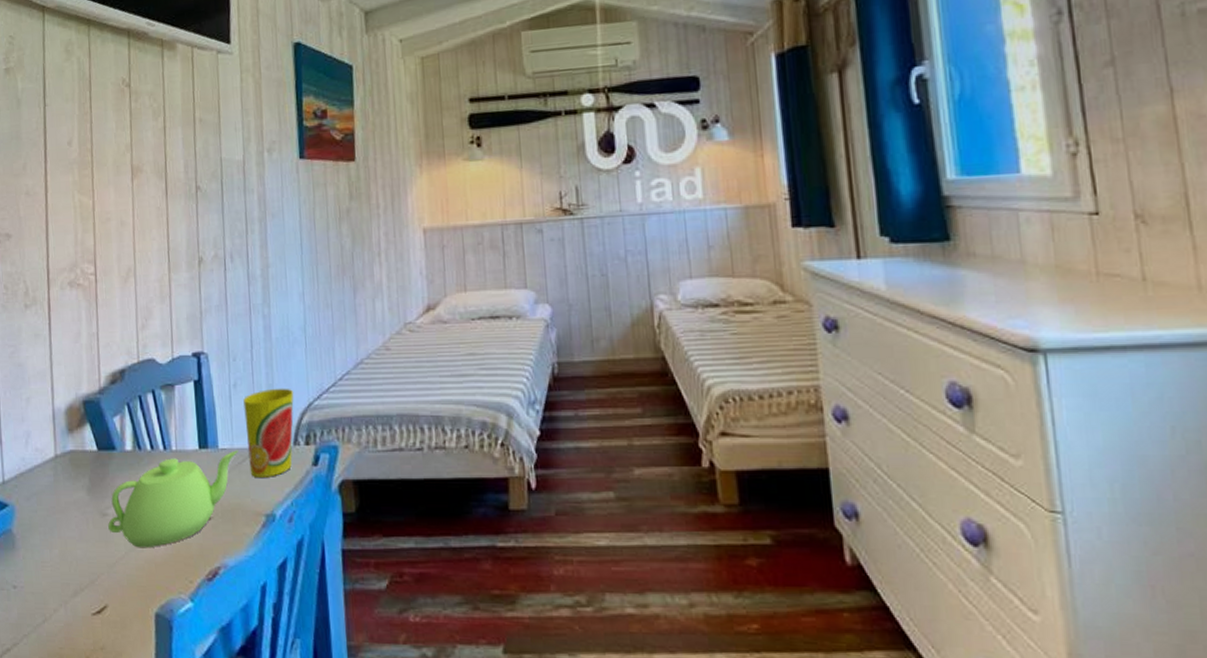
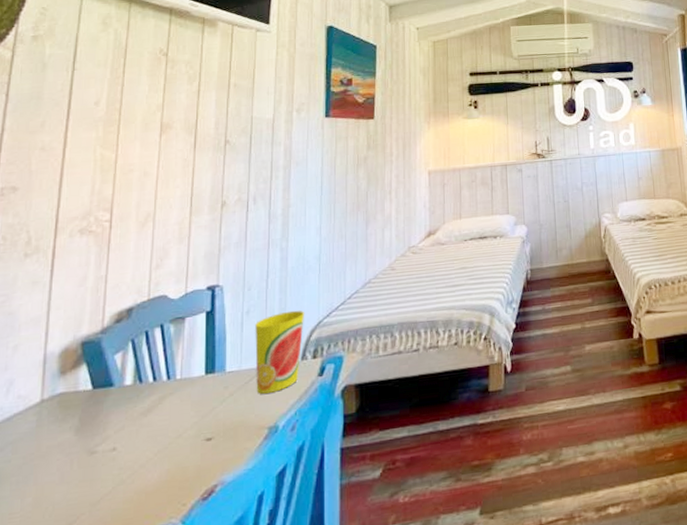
teapot: present [108,450,238,548] -> none [96,371,246,481]

